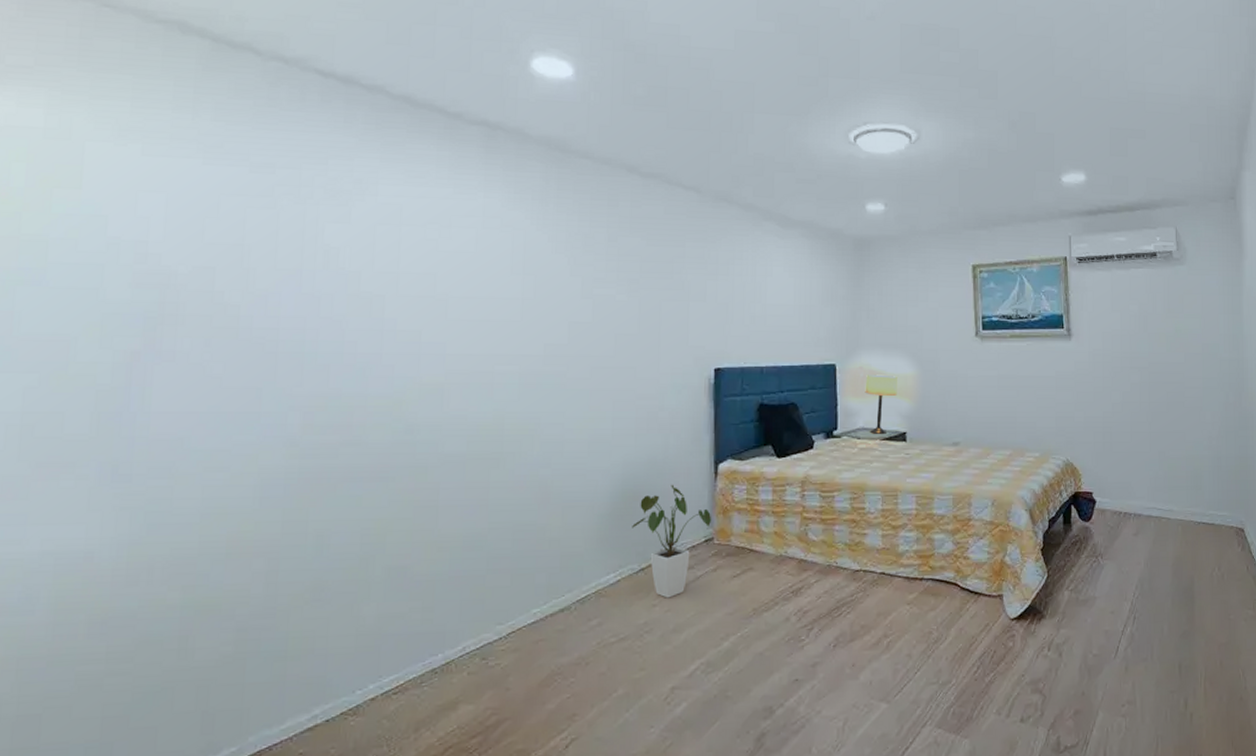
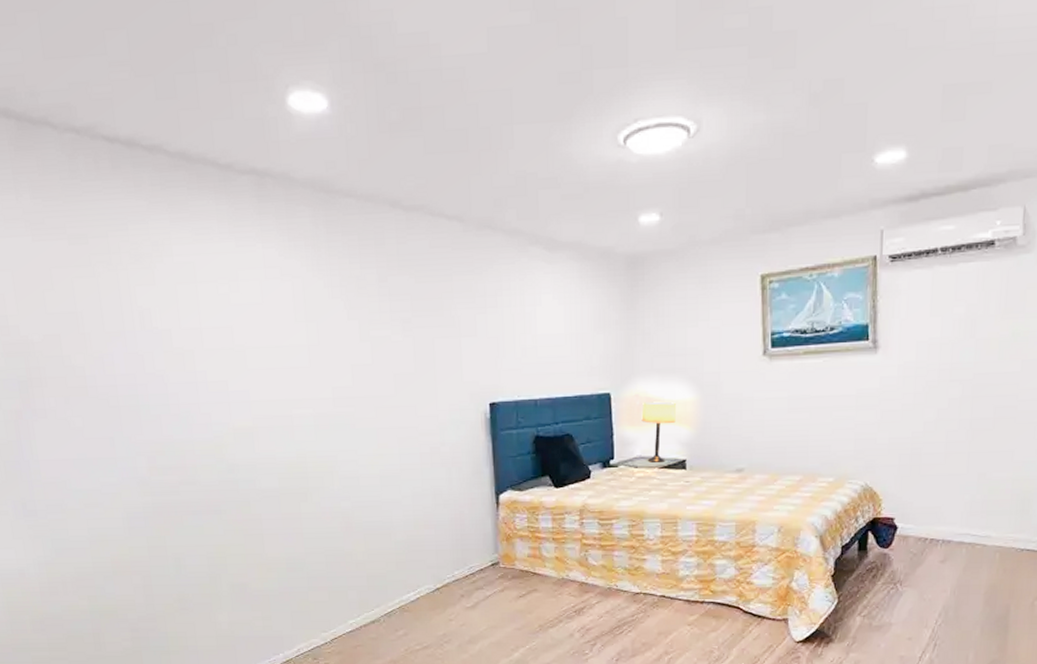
house plant: present [632,484,712,598] -> none [425,513,497,614]

